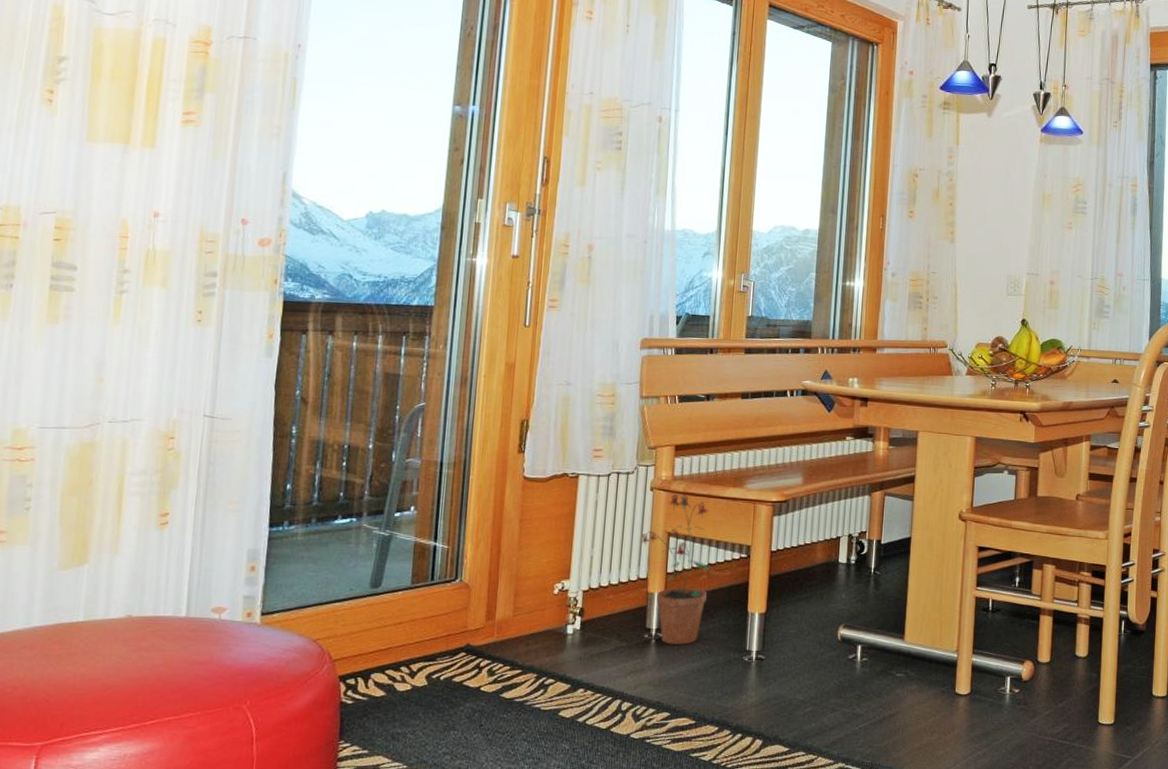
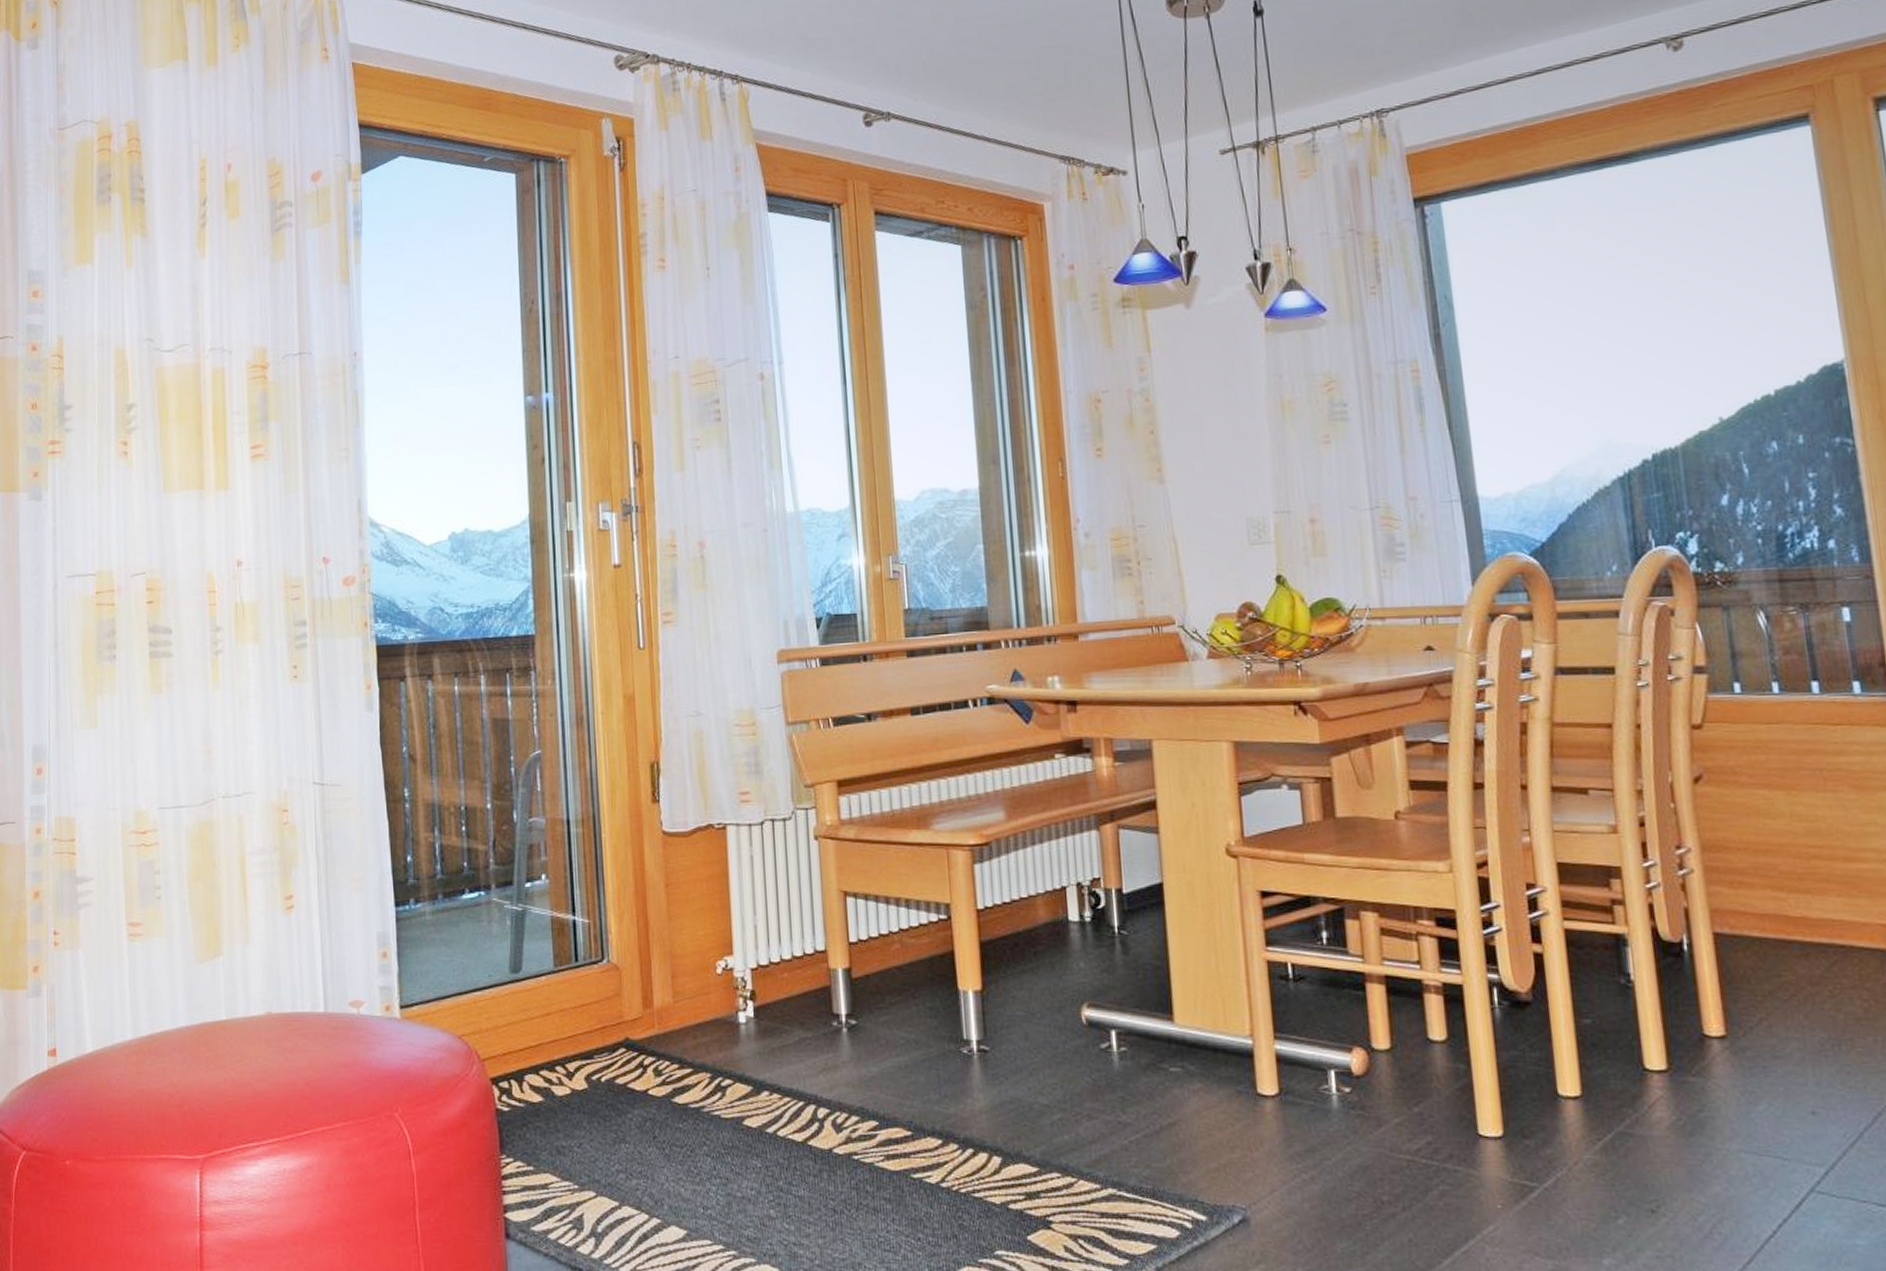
potted plant: present [641,493,710,645] -> none [811,841,903,1034]

